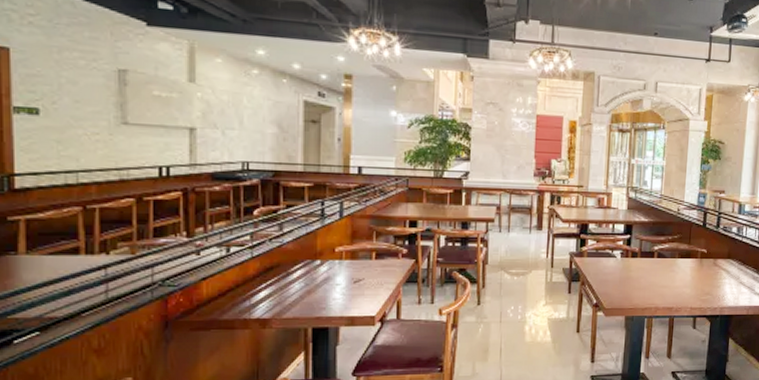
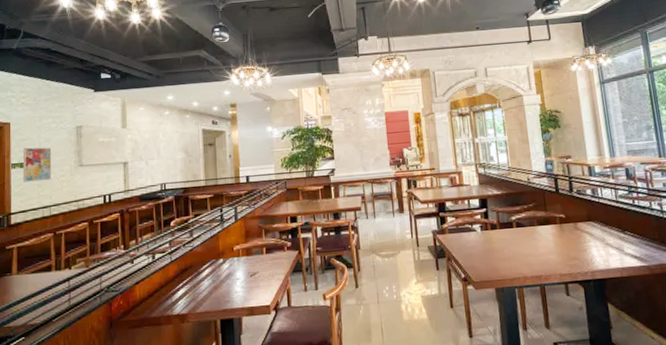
wall art: none [31,87,80,137] -> present [22,147,52,183]

